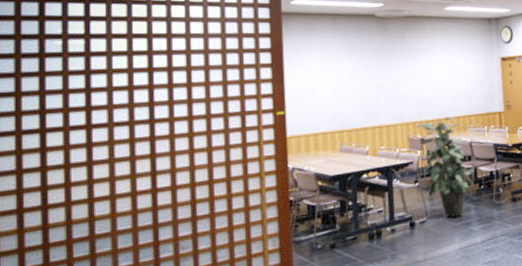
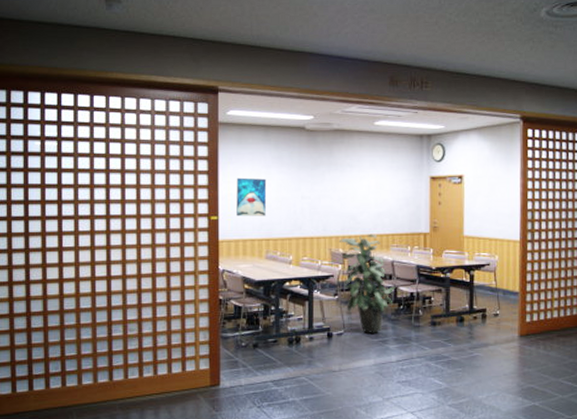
wall art: none [304,68,338,110] -> present [236,177,267,217]

